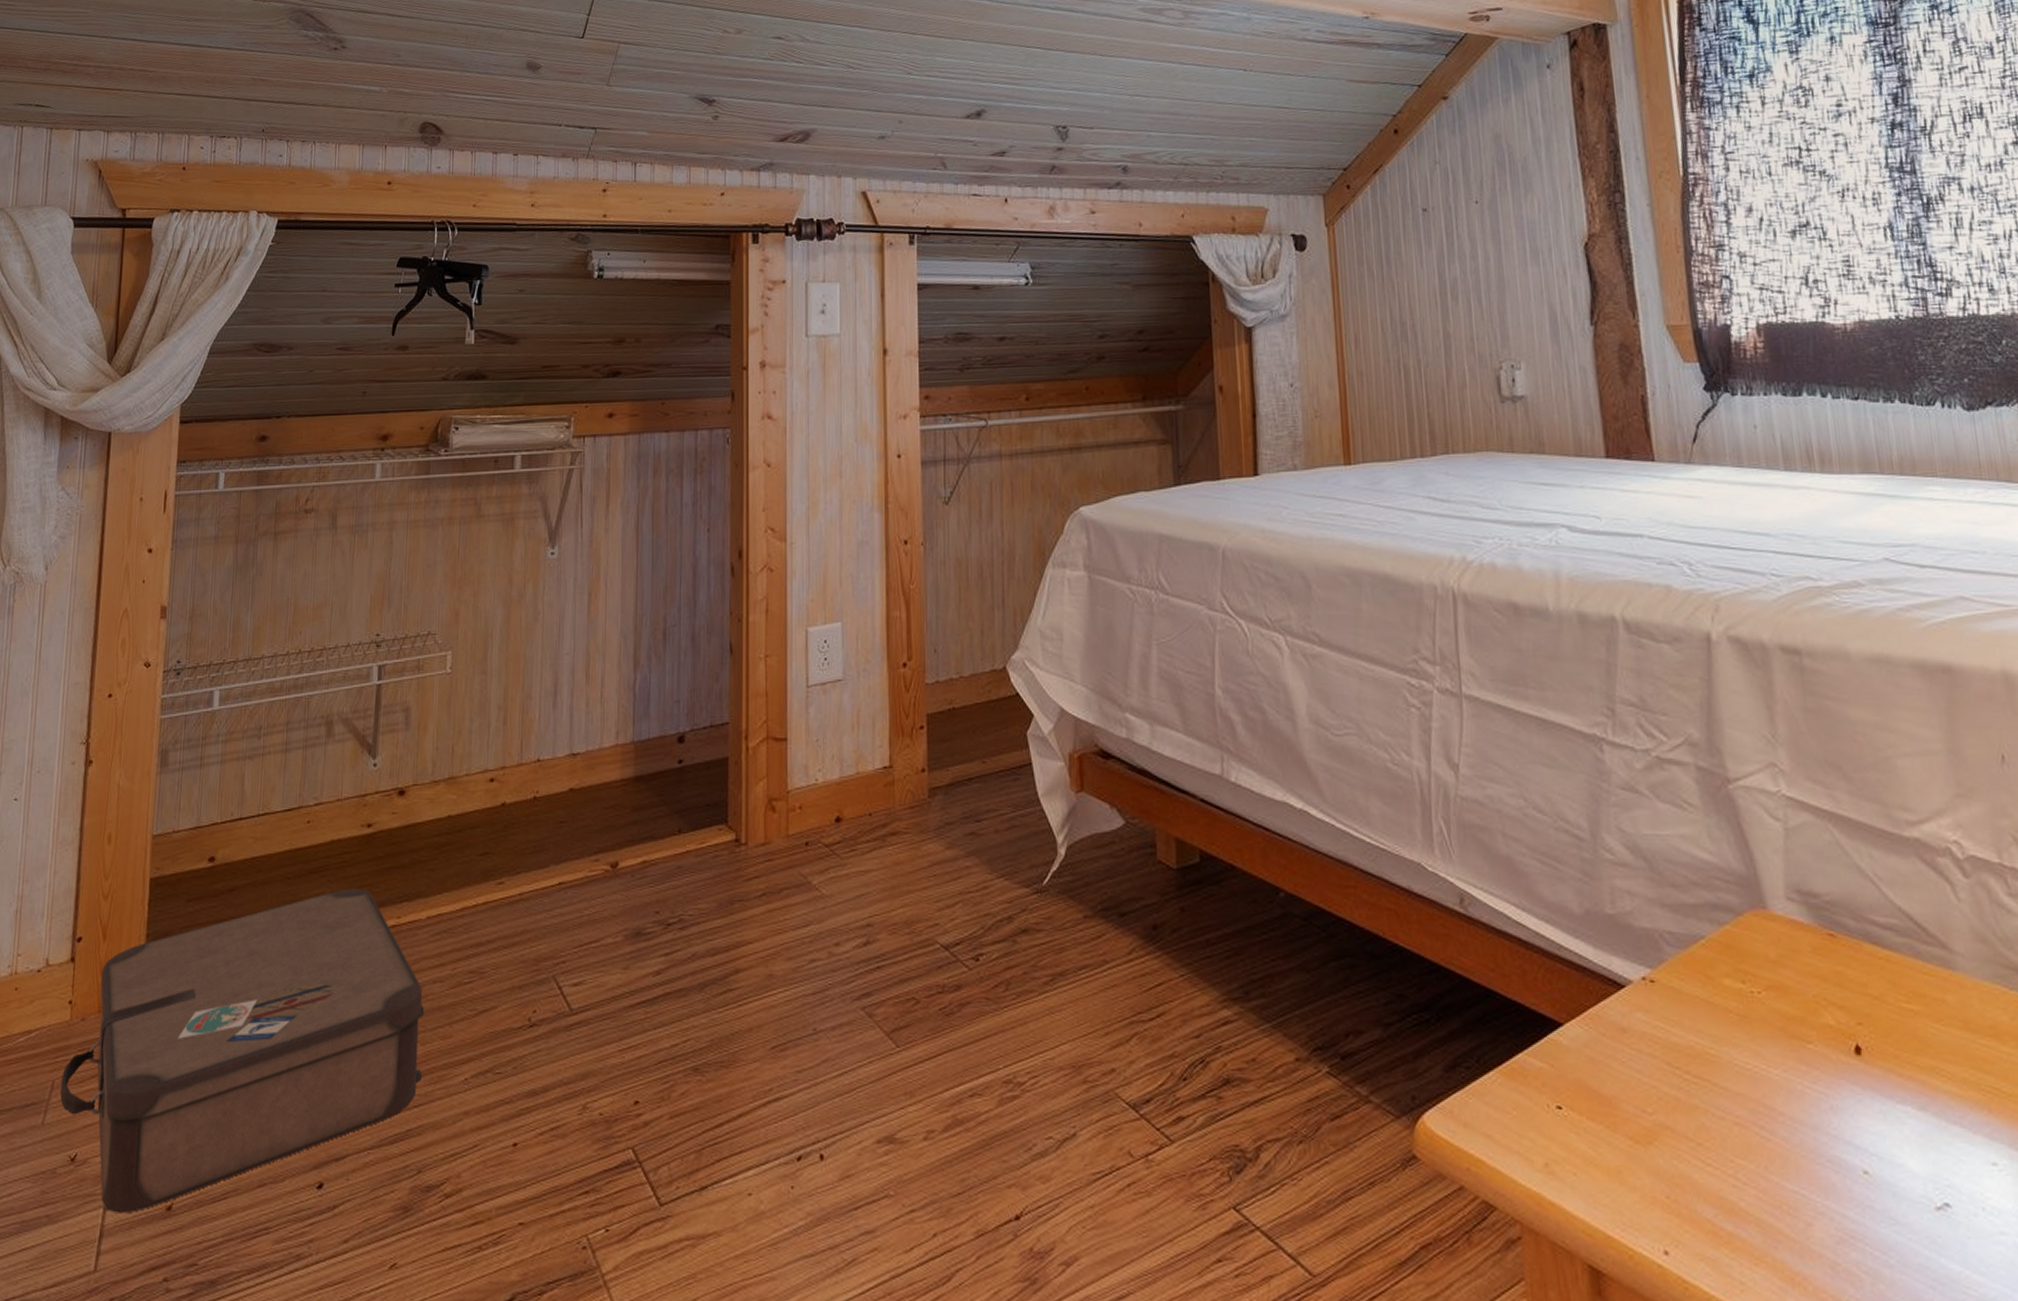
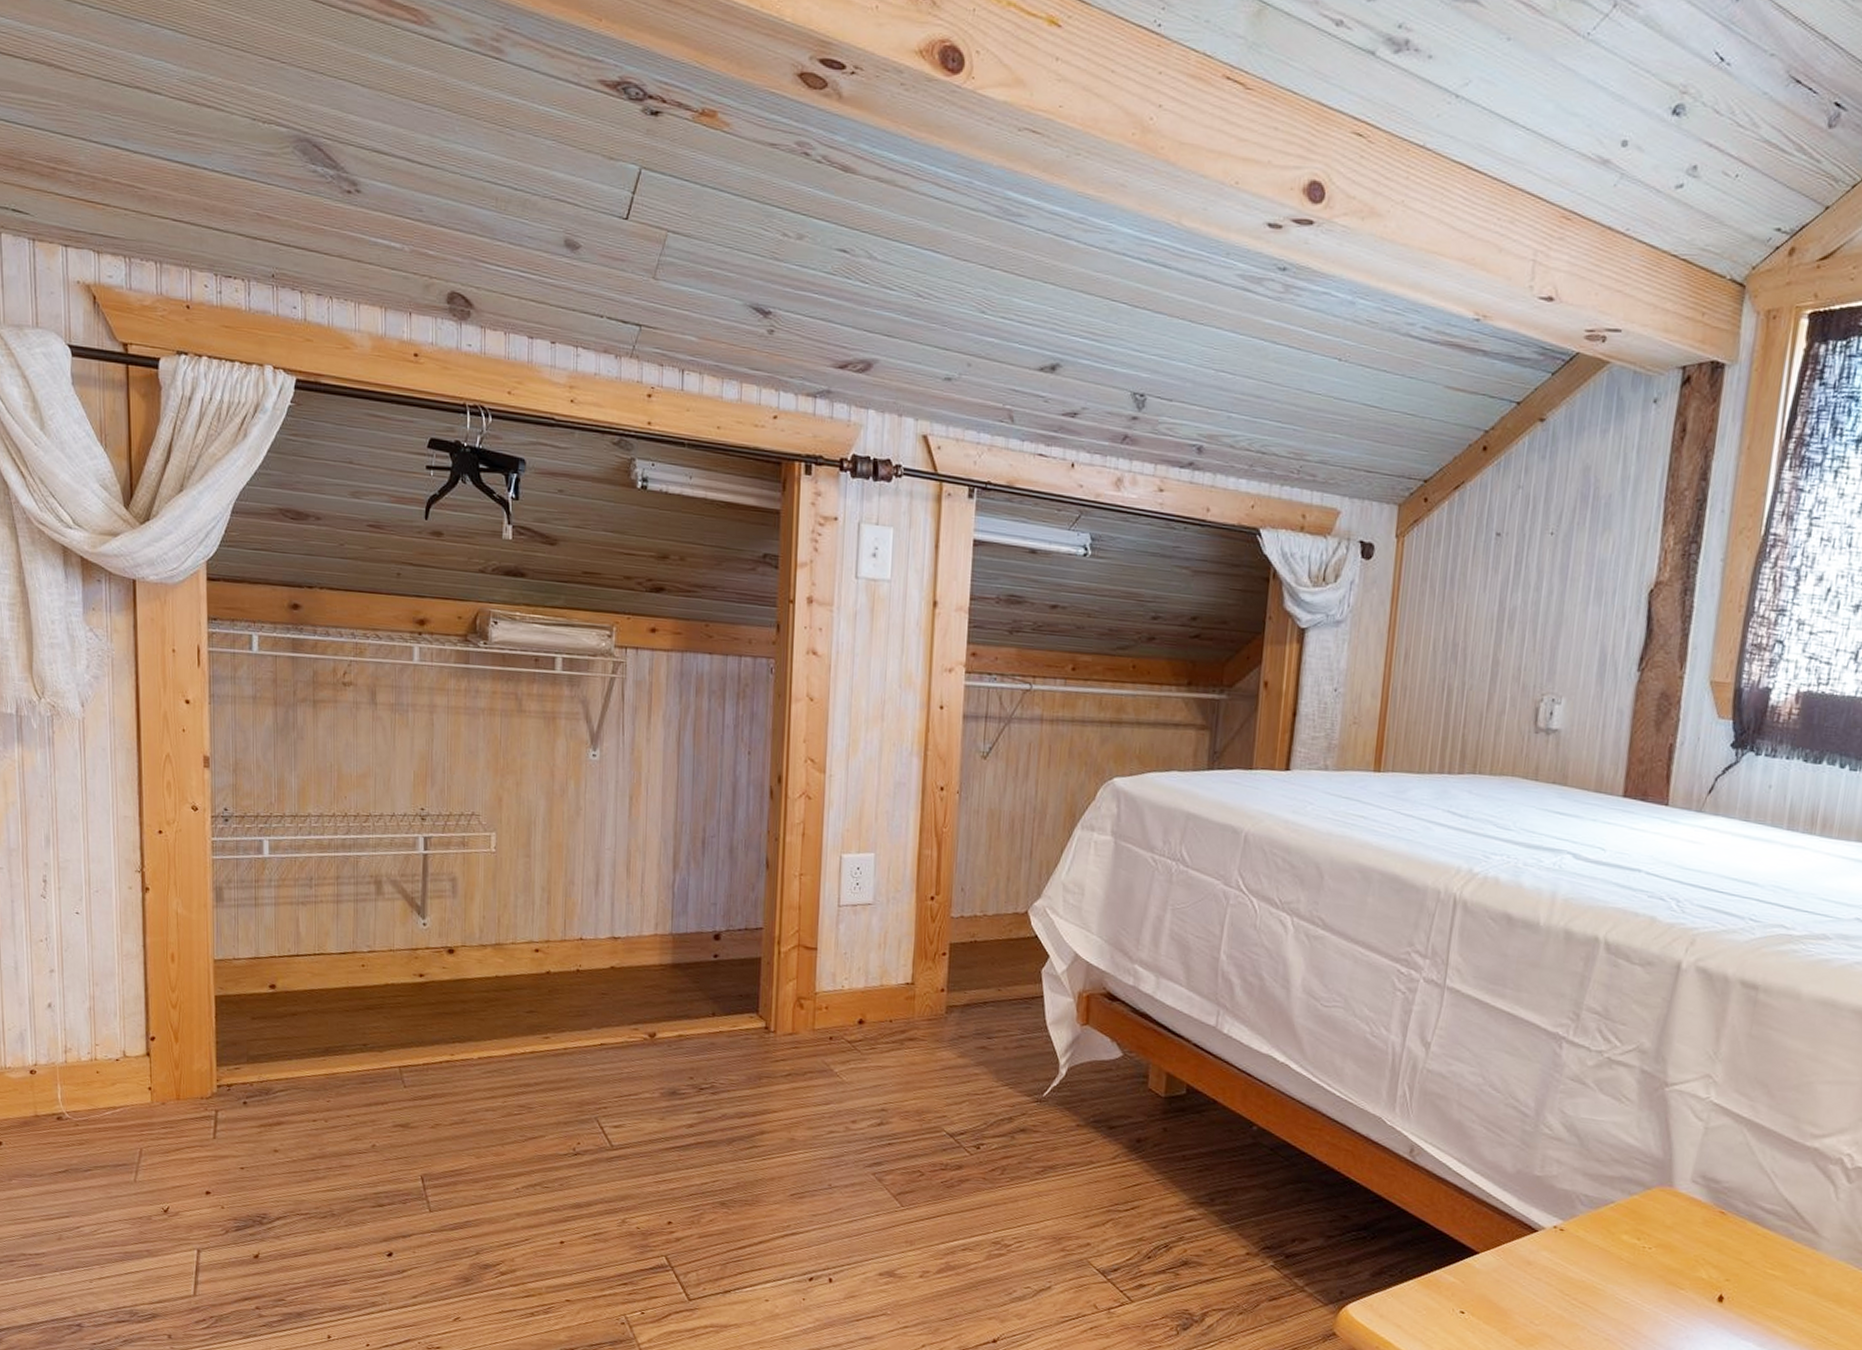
suitcase: present [60,889,424,1214] -> none [148,1025,478,1256]

